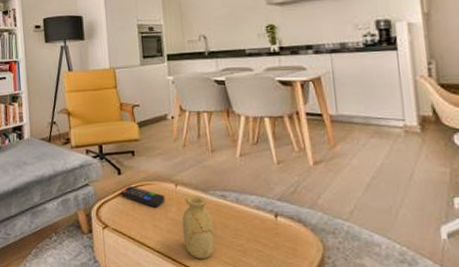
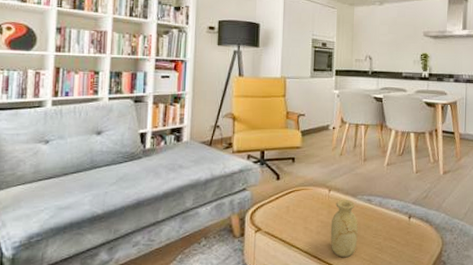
remote control: present [120,186,165,208] -> none [276,191,318,211]

